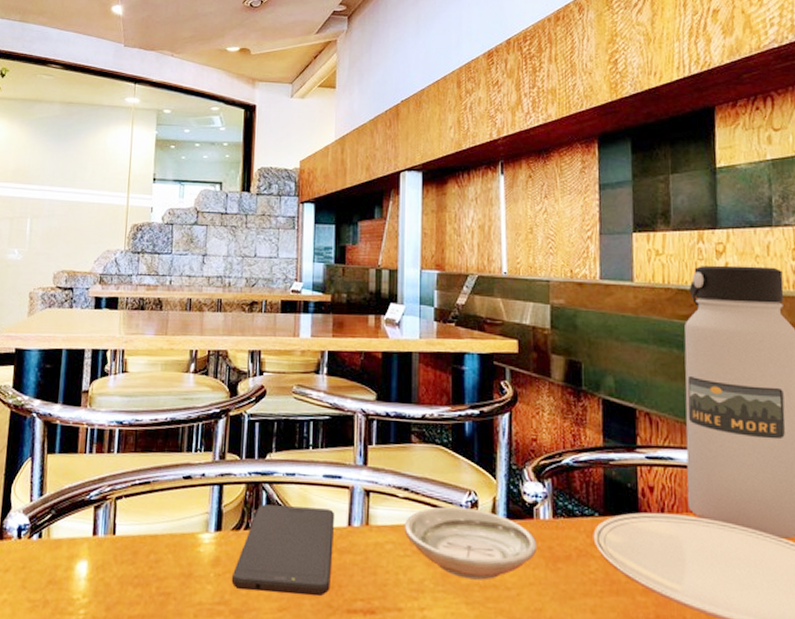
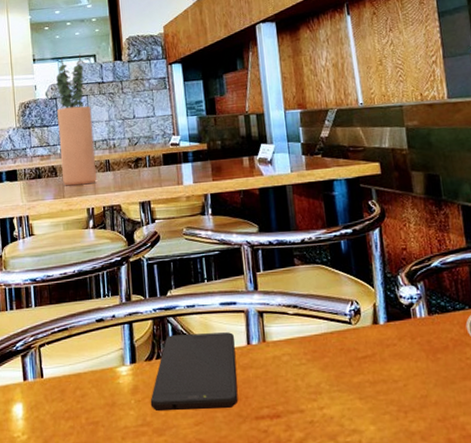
vase: none [168,179,210,324] -> present [56,54,96,186]
saucer: present [404,506,538,581] -> none [296,316,418,378]

